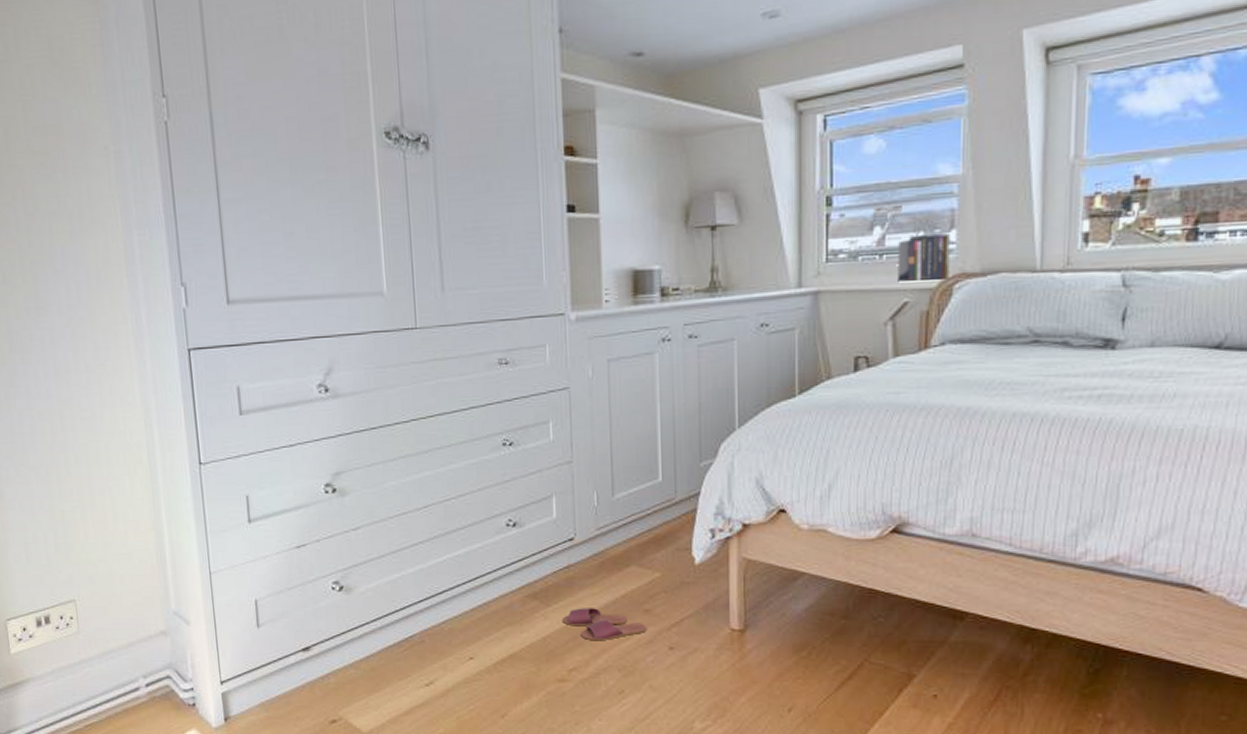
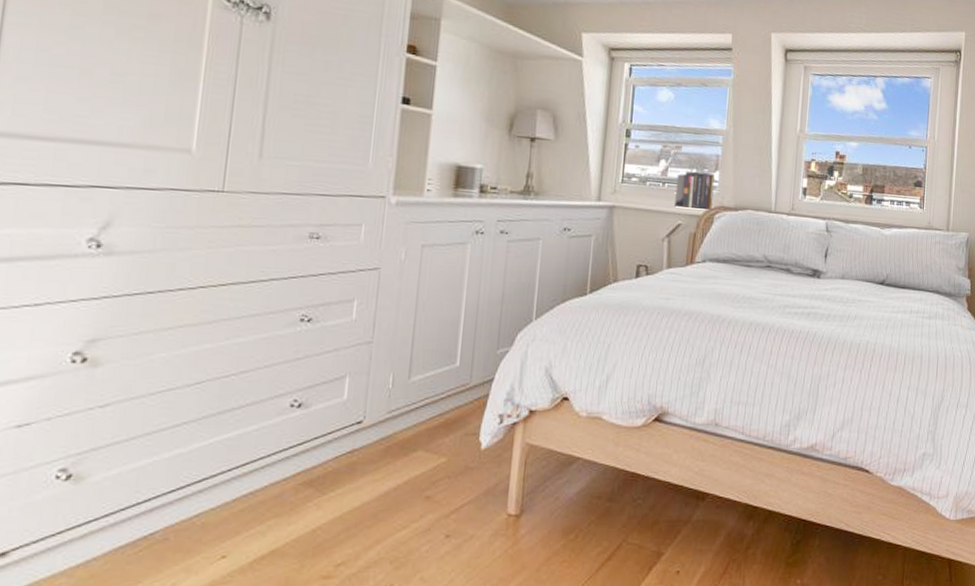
slippers: present [562,608,647,641] -> none [336,495,426,532]

